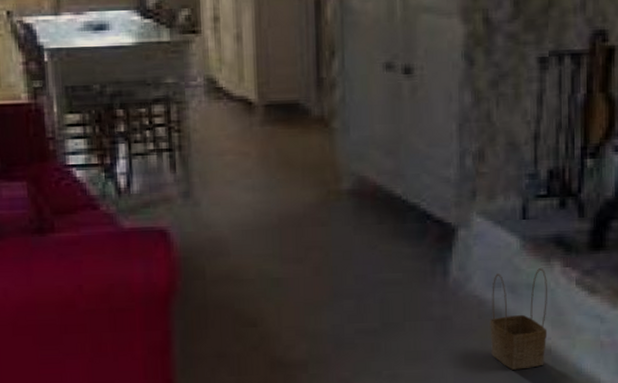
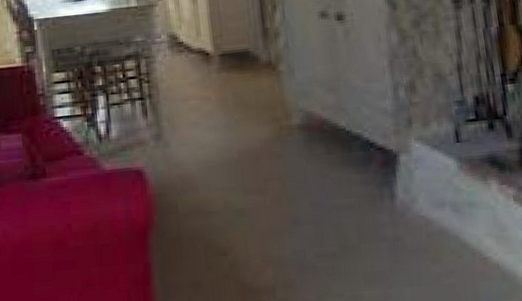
basket: present [490,268,548,370] -> none [436,187,495,286]

